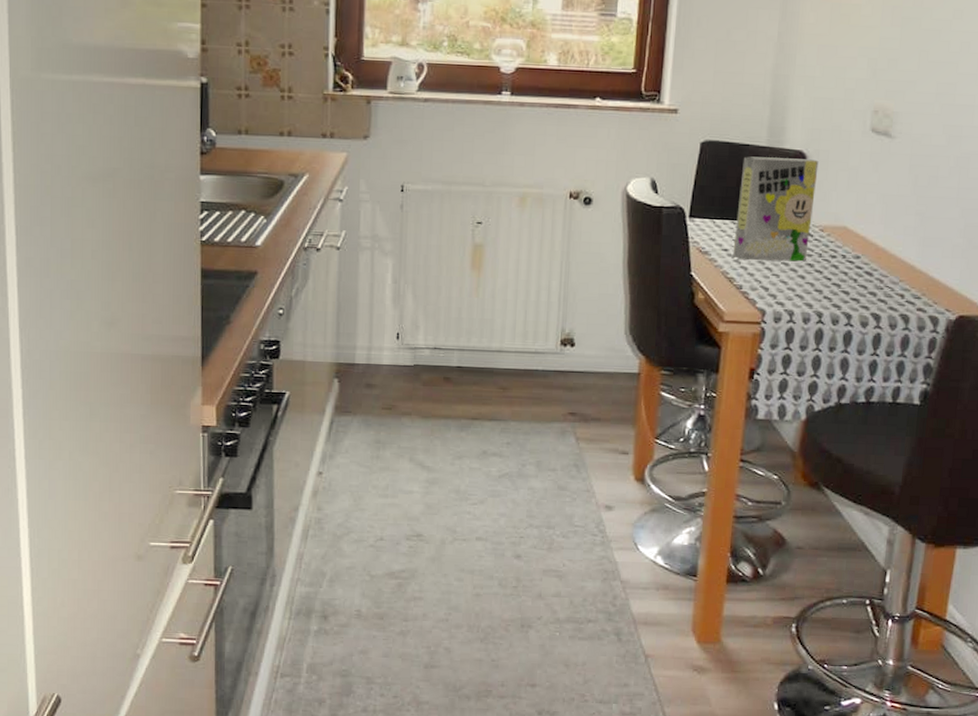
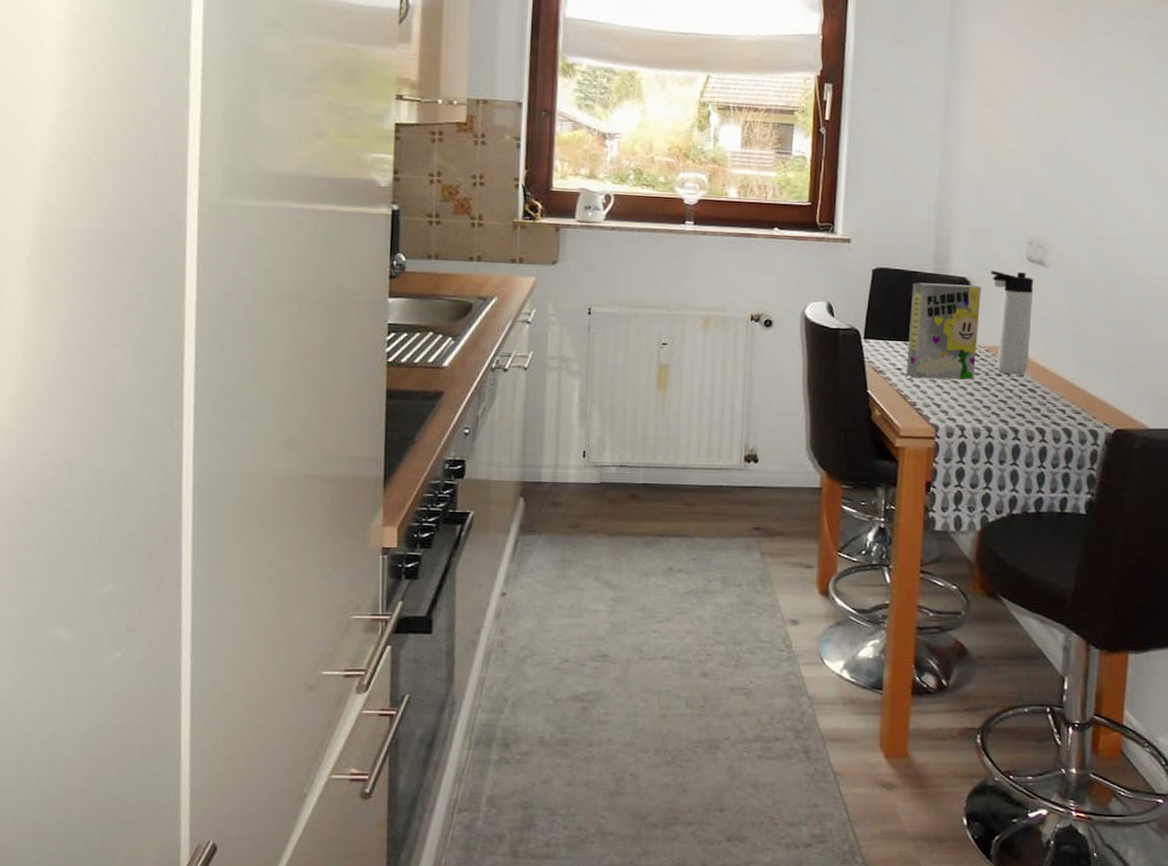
thermos bottle: none [829,142,877,257] -> present [990,270,1034,375]

